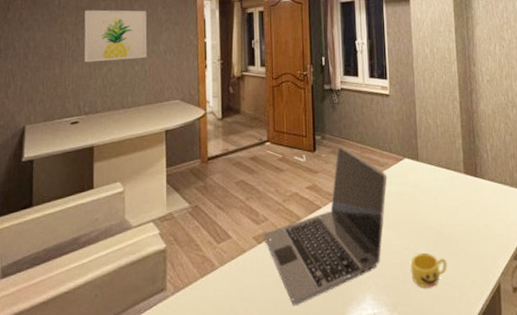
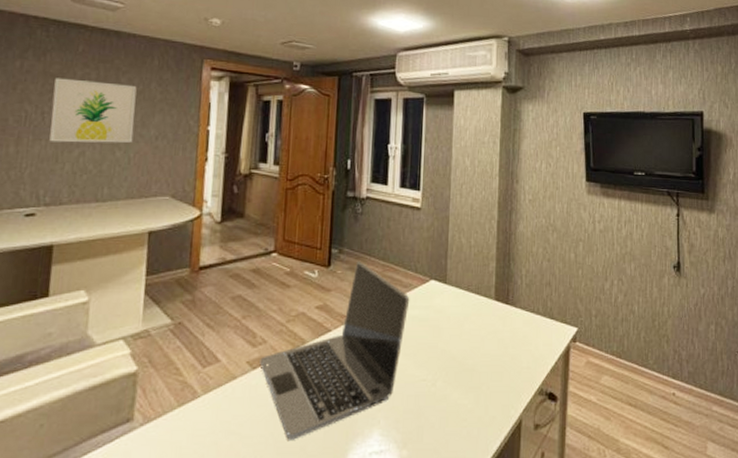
cup: present [411,252,447,289] -> none [426,384,467,424]

